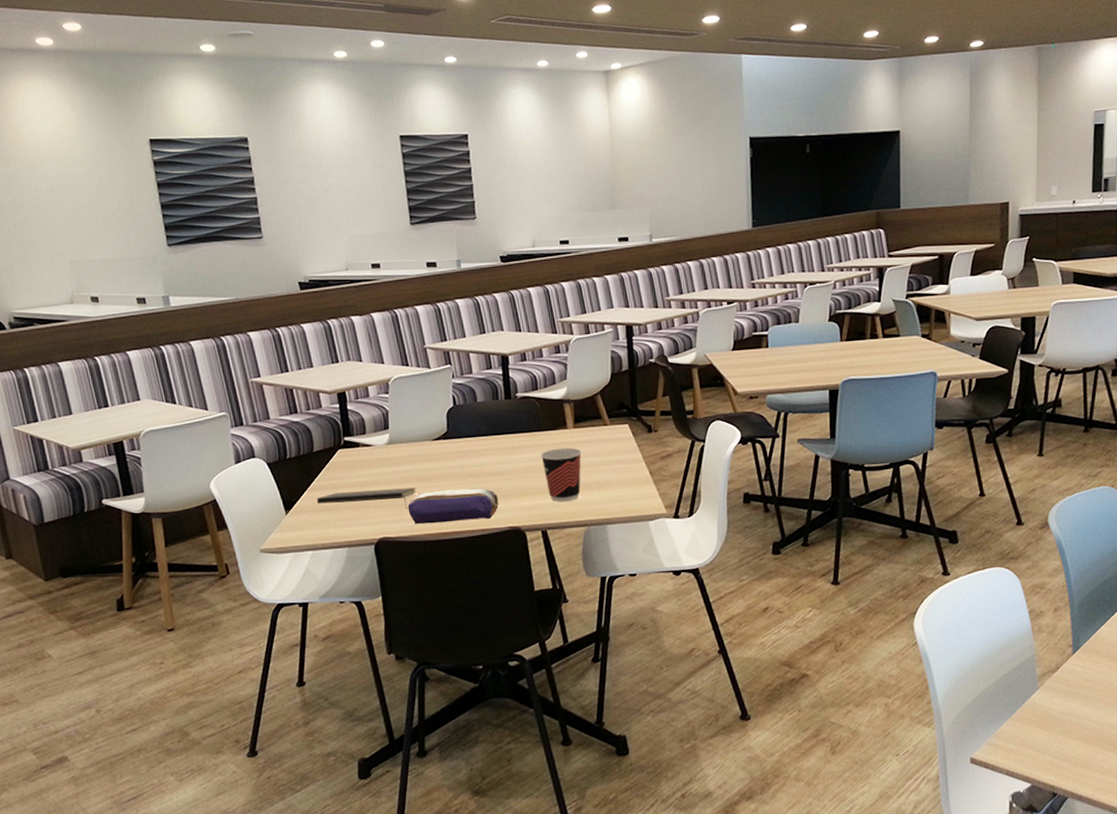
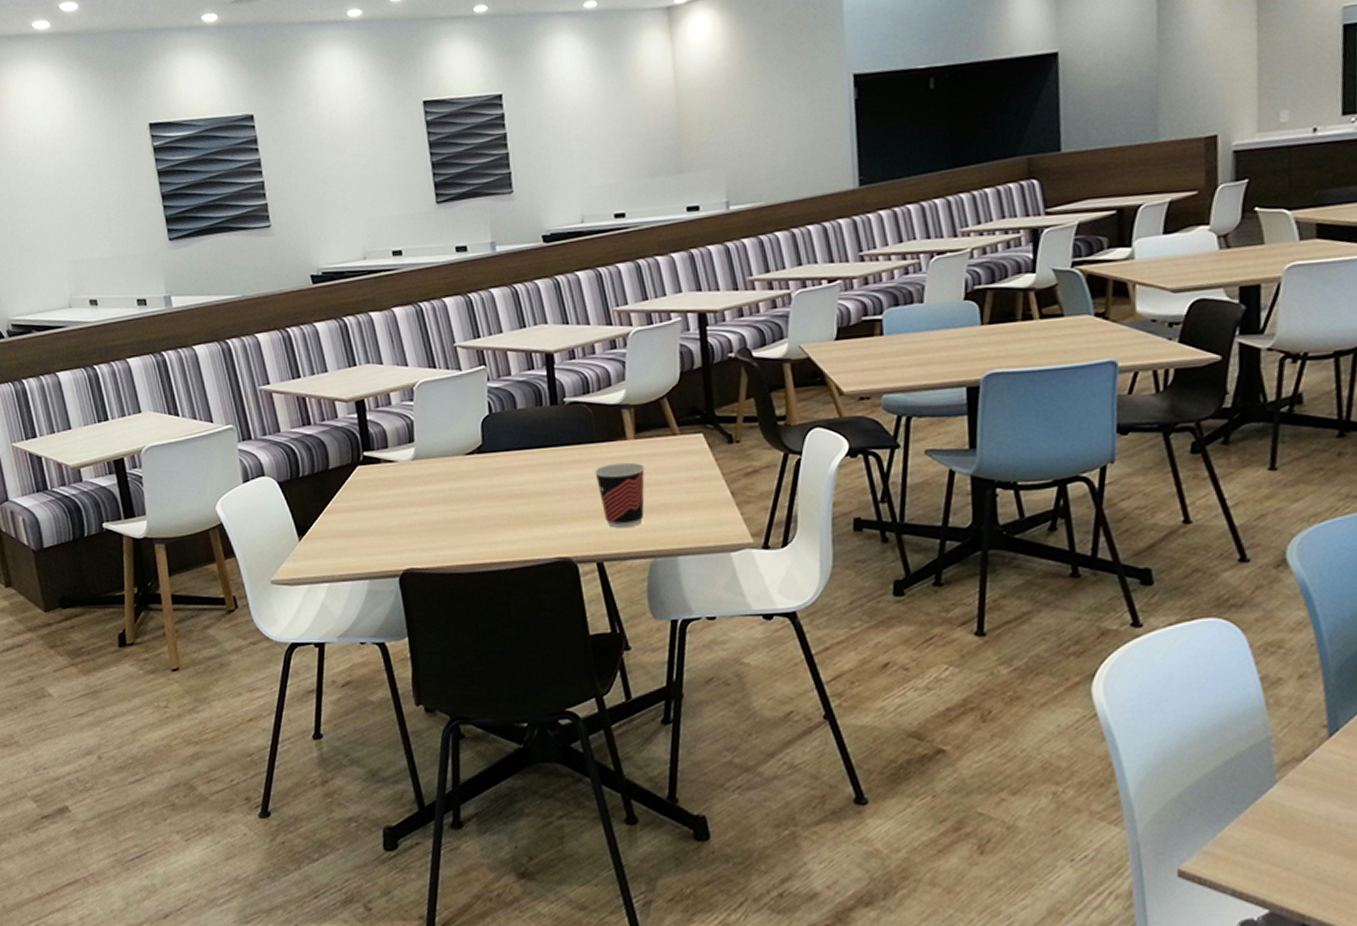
notepad: present [316,487,416,509] -> none [333,510,447,535]
pencil case: present [407,487,499,525] -> none [437,510,544,554]

